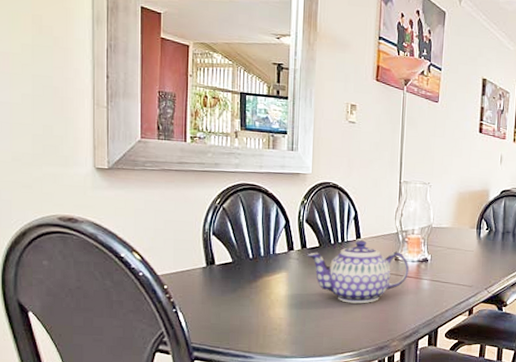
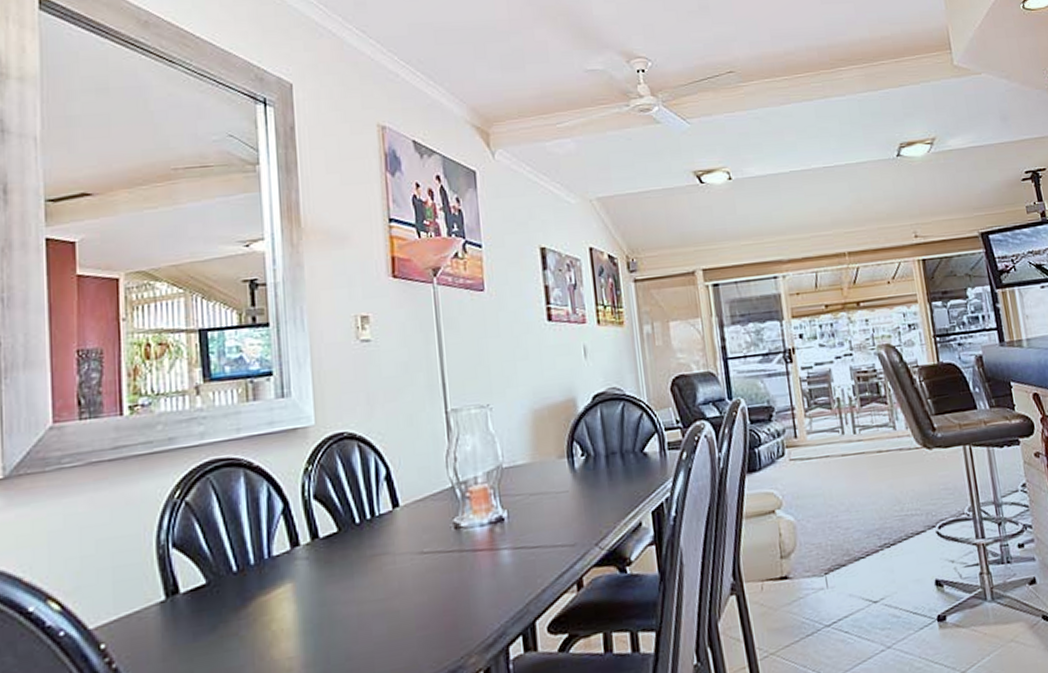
teapot: present [307,240,410,304] -> none [321,508,479,611]

